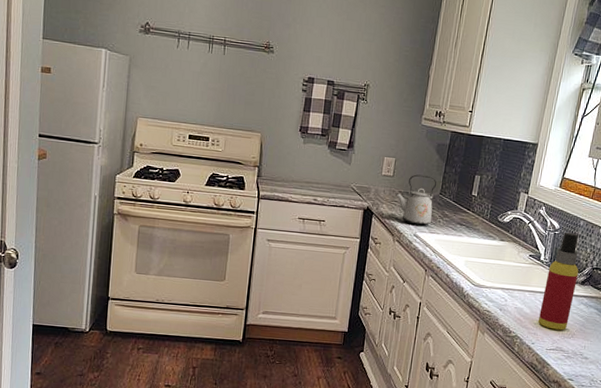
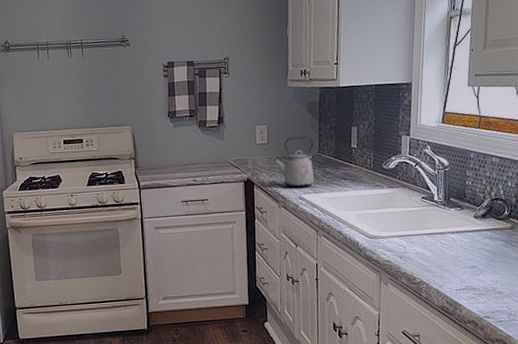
spray bottle: present [537,232,579,330] -> none [442,167,478,269]

